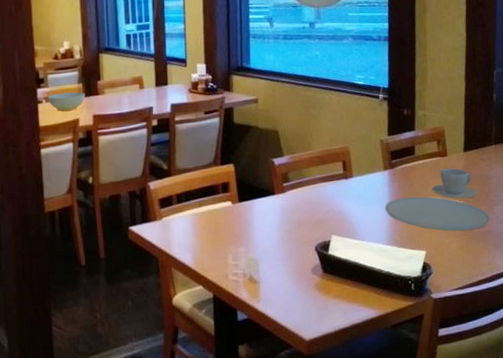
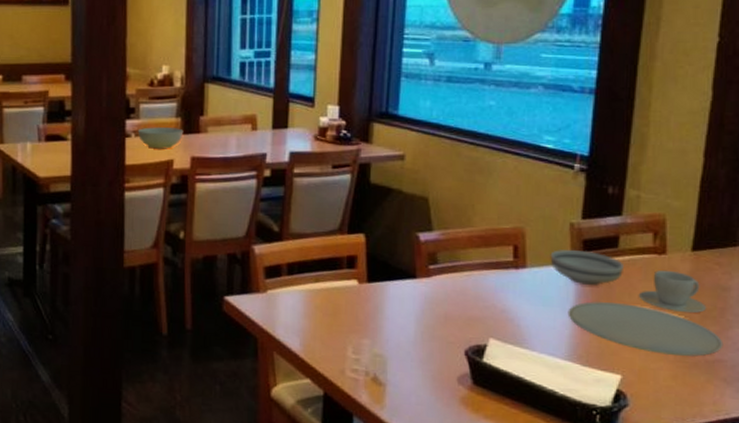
bowl: none [368,160,420,186] -> present [550,250,625,286]

